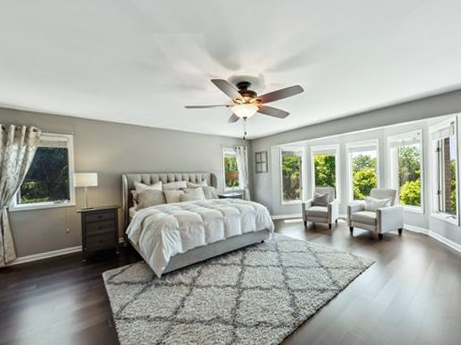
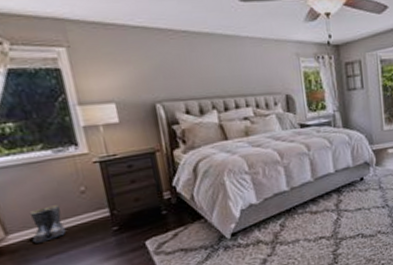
boots: none [31,240,53,266] -> present [29,205,67,244]

